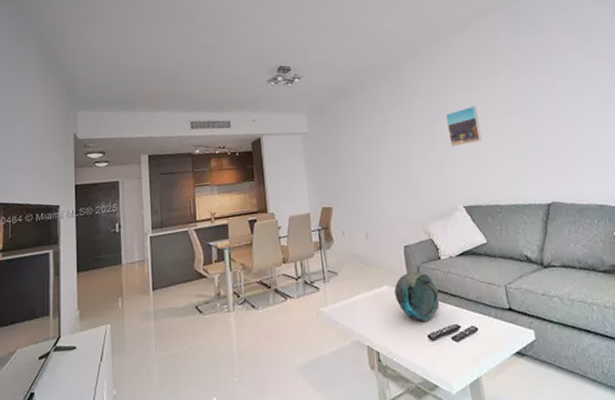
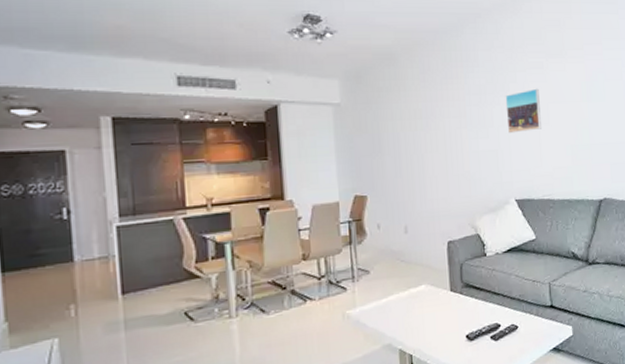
decorative bowl: present [394,271,440,322] -> none [433,269,482,322]

